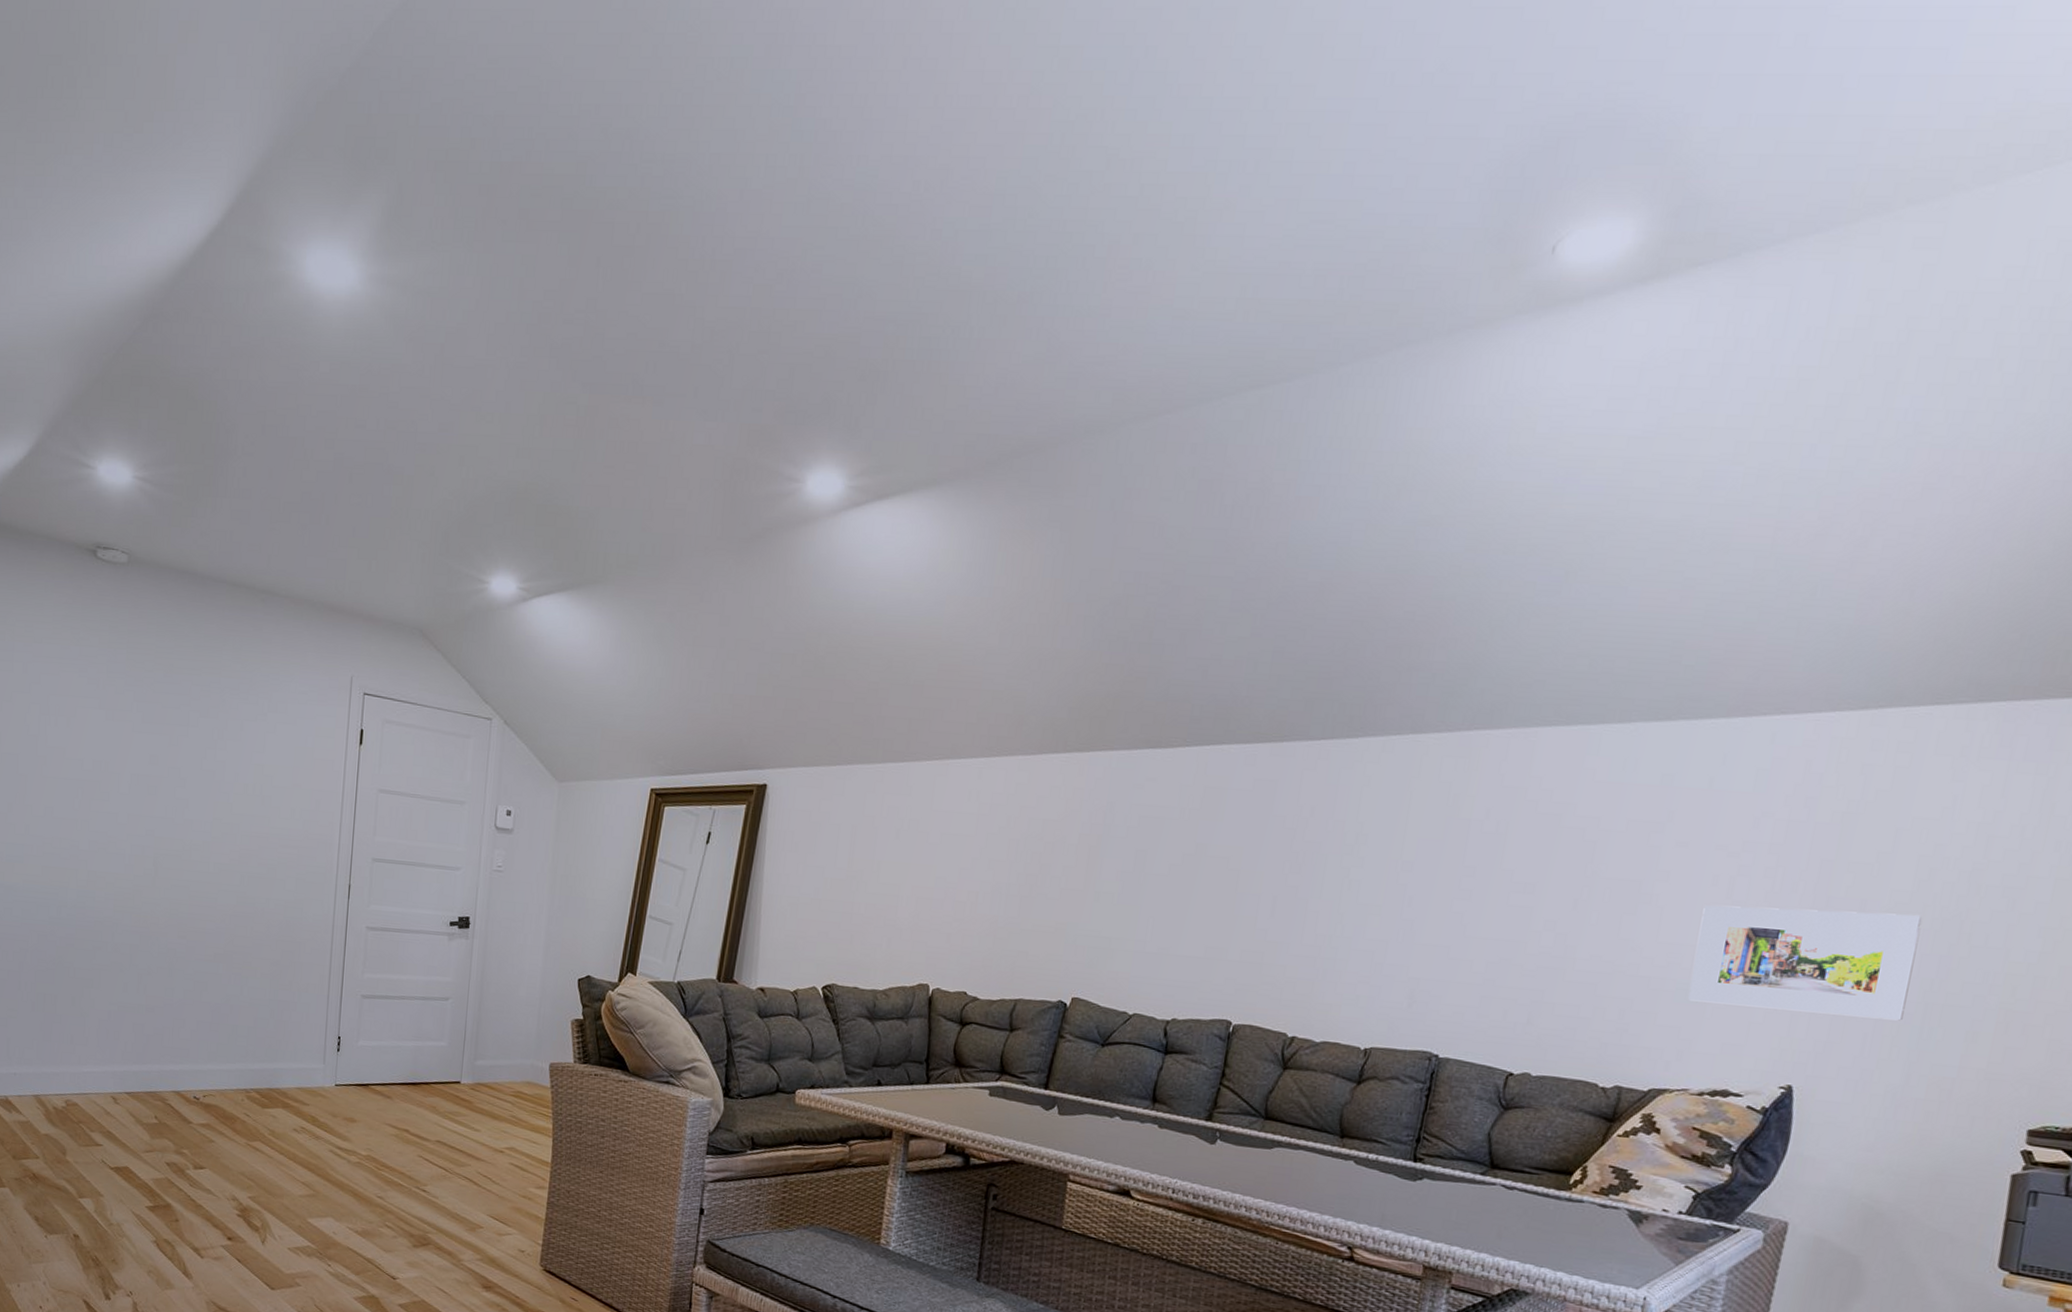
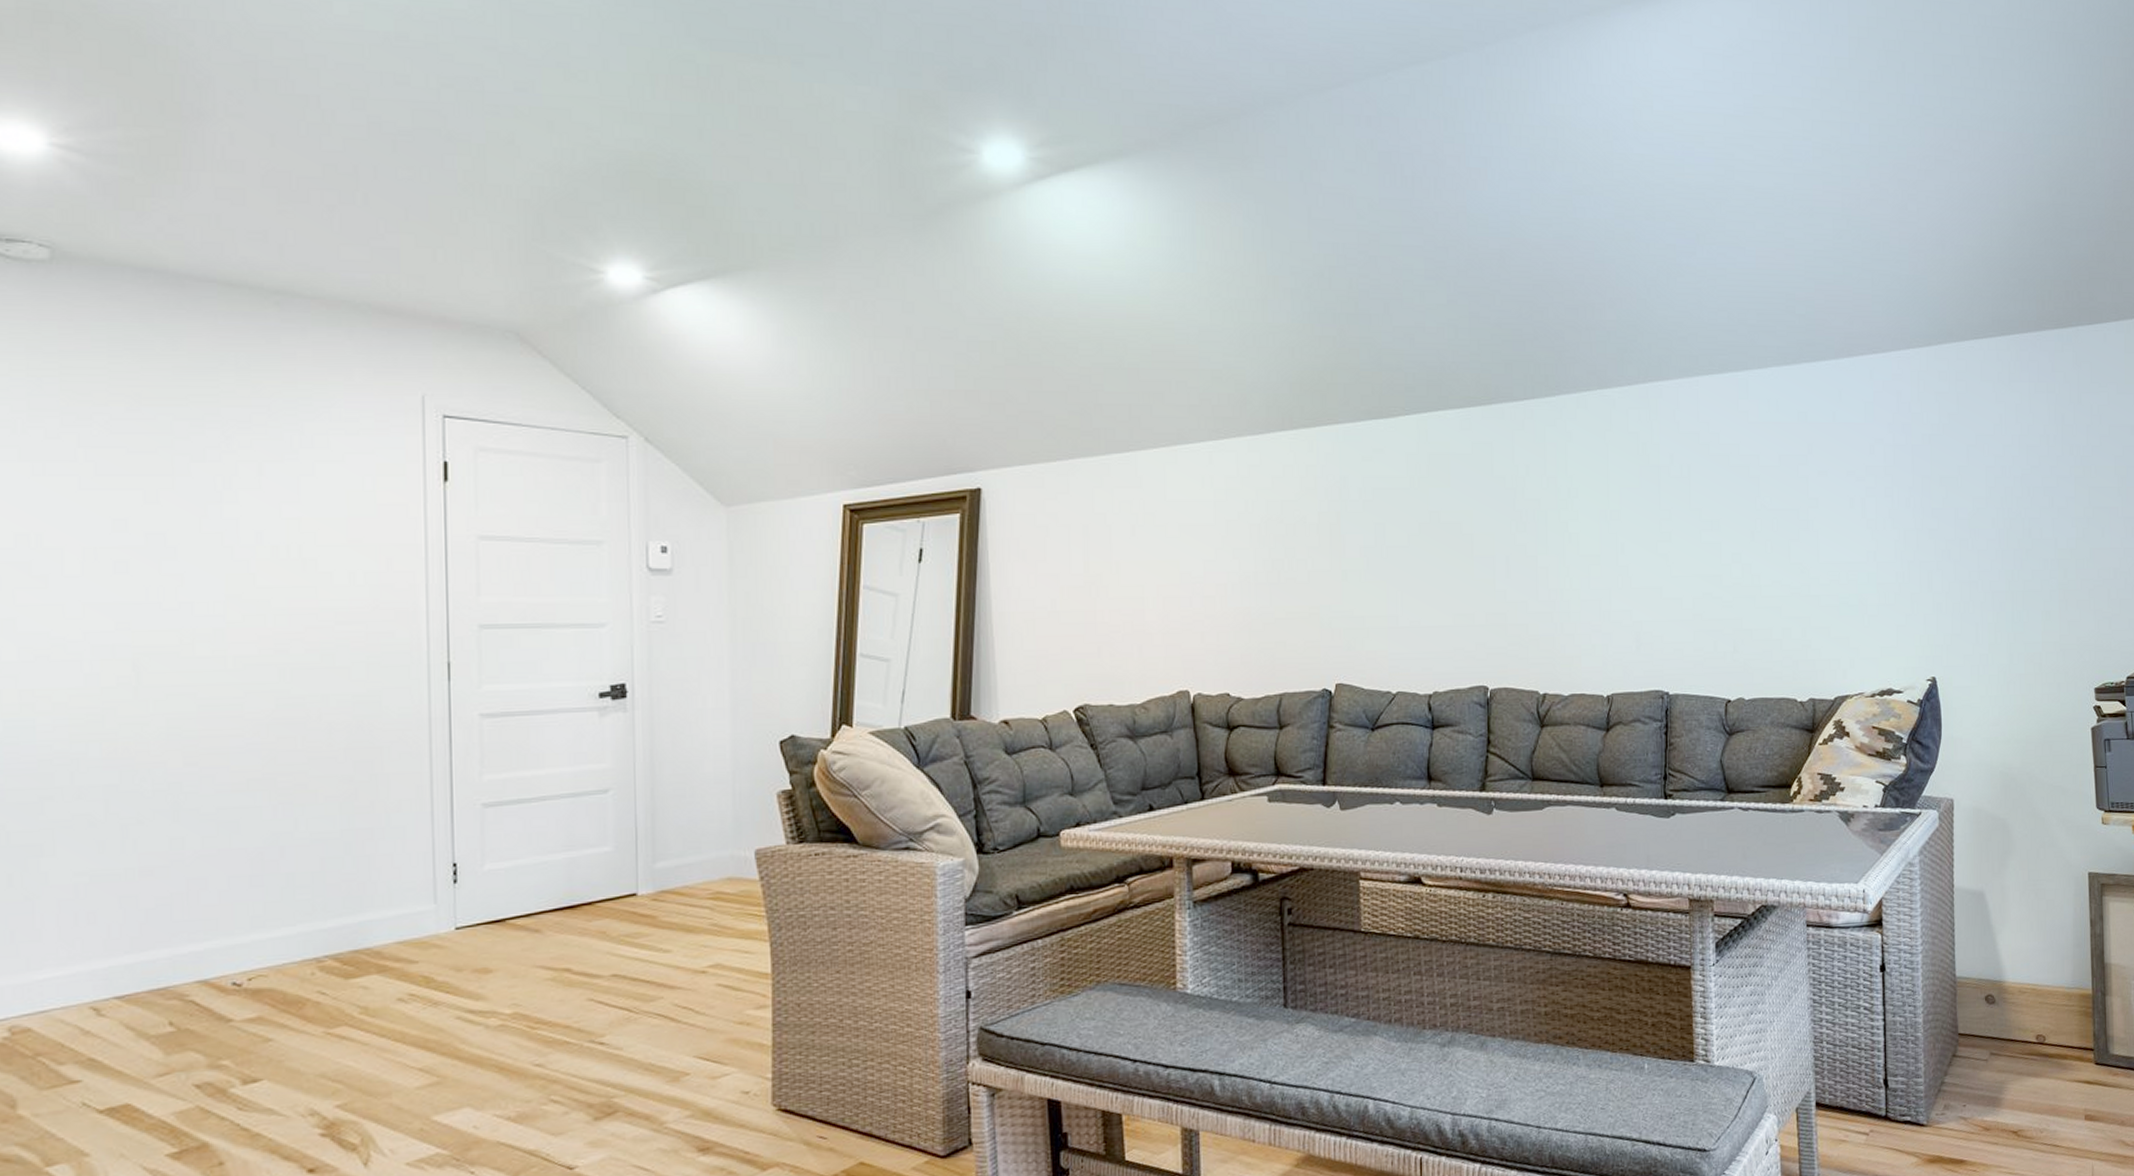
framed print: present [1688,905,1922,1021] -> none [1847,516,1999,613]

